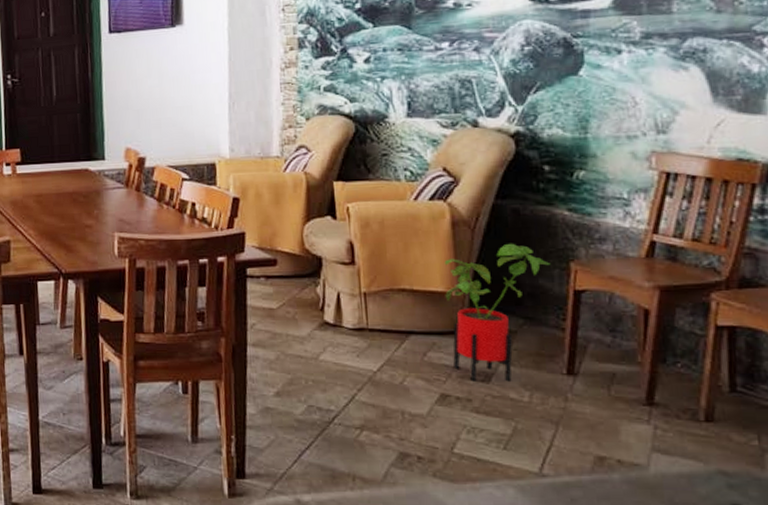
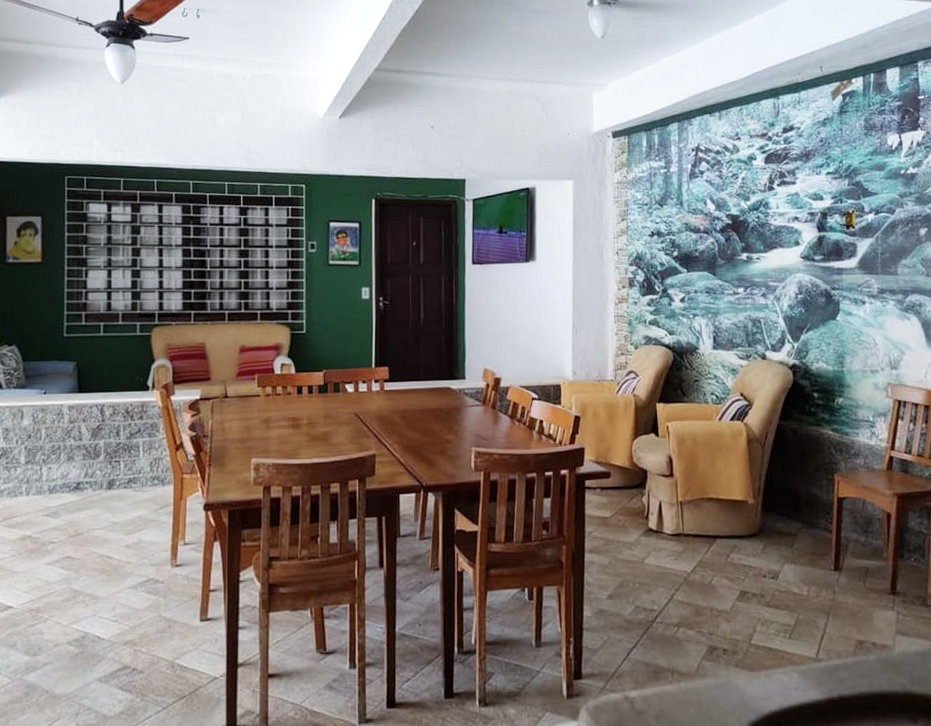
house plant: present [444,243,551,382] -> none [742,458,820,579]

